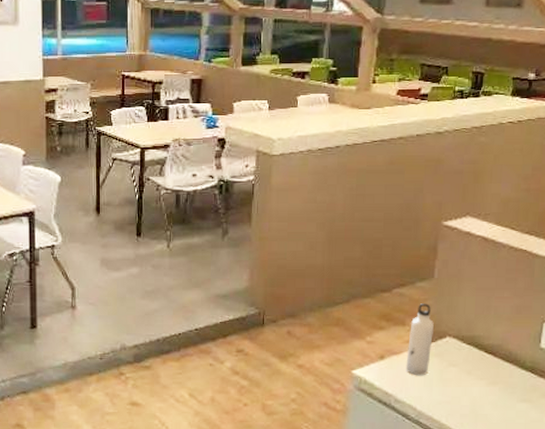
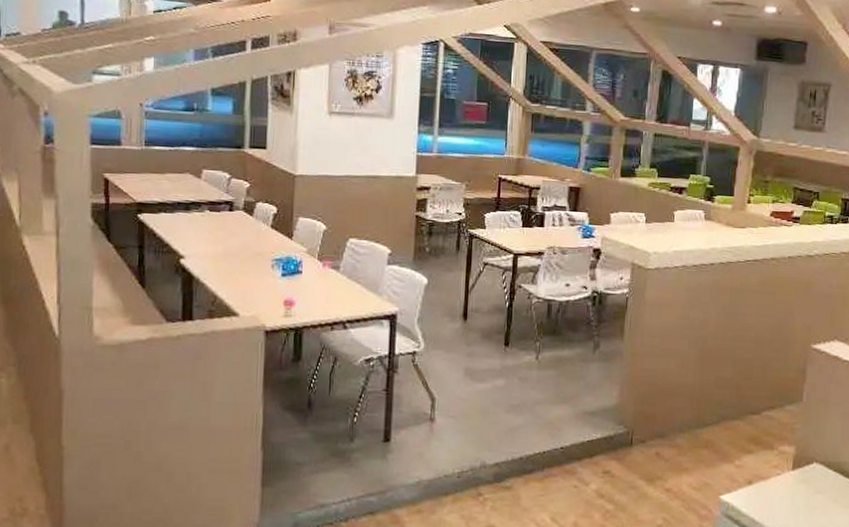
water bottle: present [406,303,434,376] -> none [773,427,801,503]

